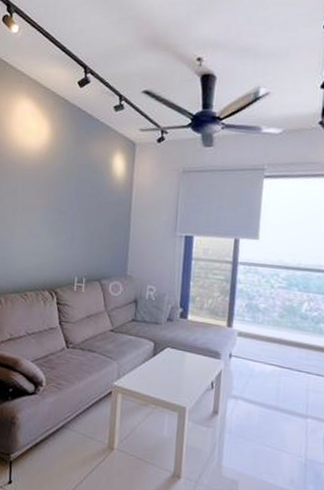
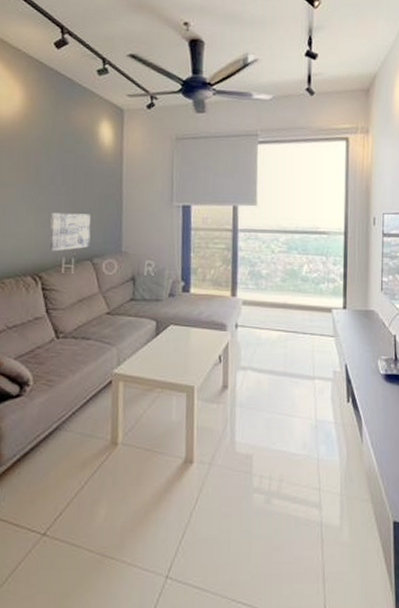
wall art: none [64,236,102,271] -> present [49,212,91,252]

